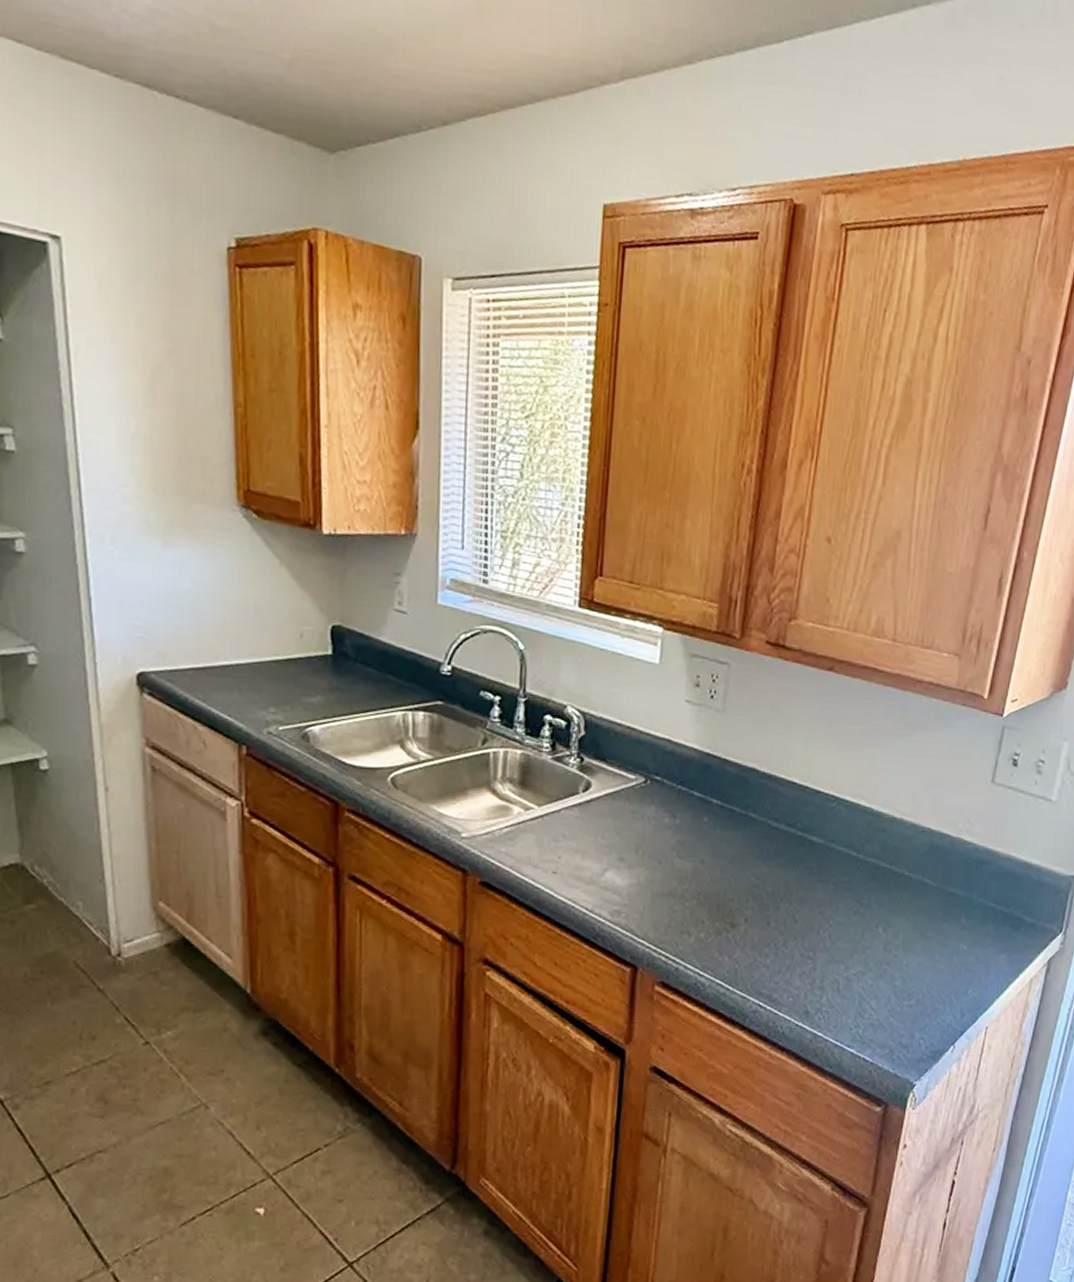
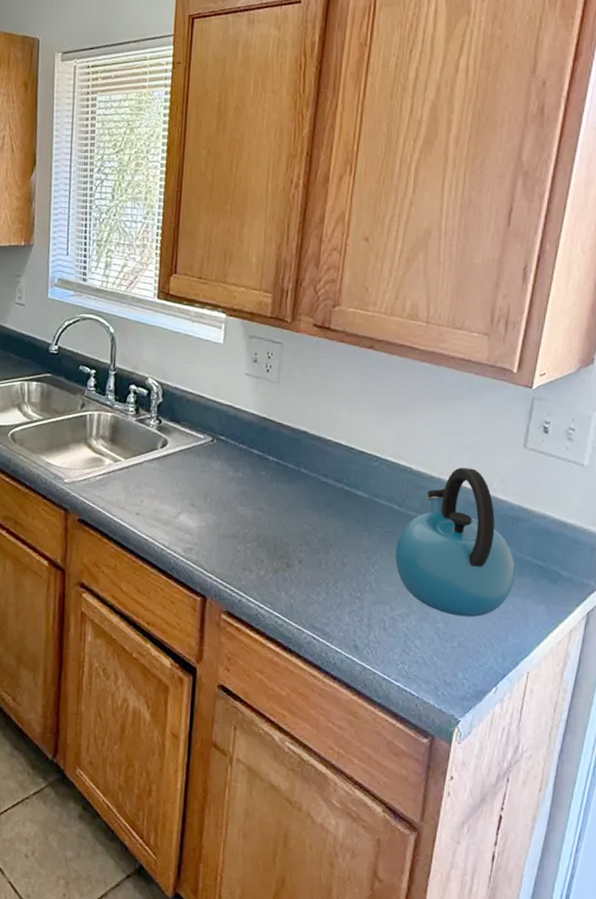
kettle: none [852,806,978,972] -> present [395,467,515,618]

